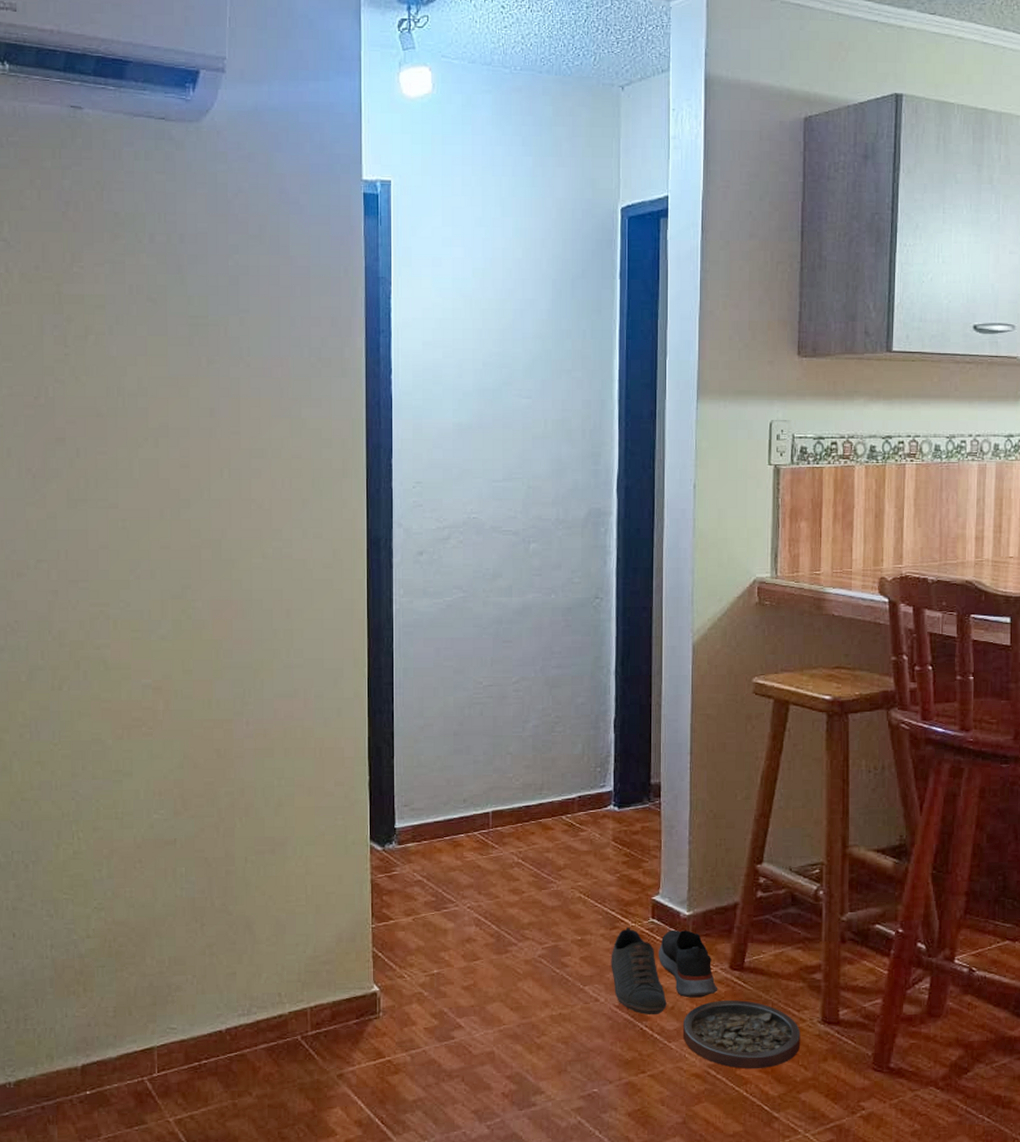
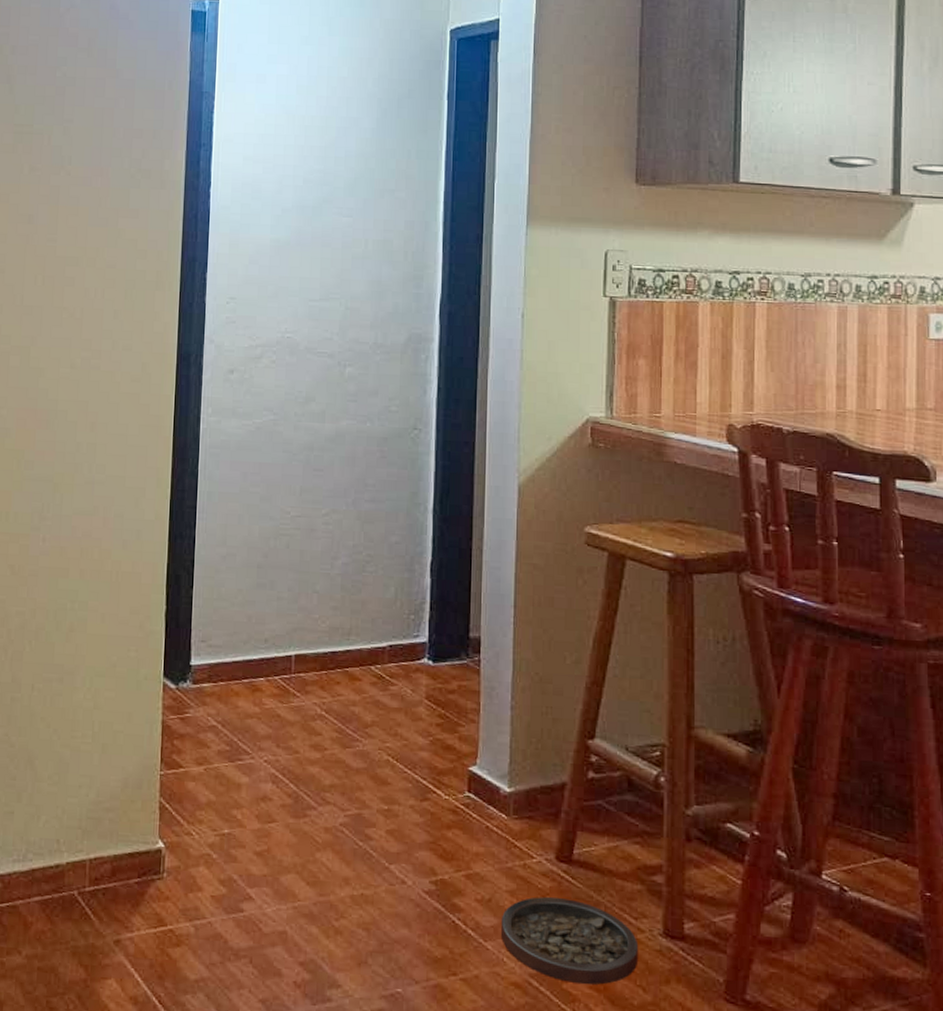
shoe: present [611,927,667,1016] -> none [420,799,483,907]
shoe: present [659,929,718,998] -> none [475,807,543,892]

